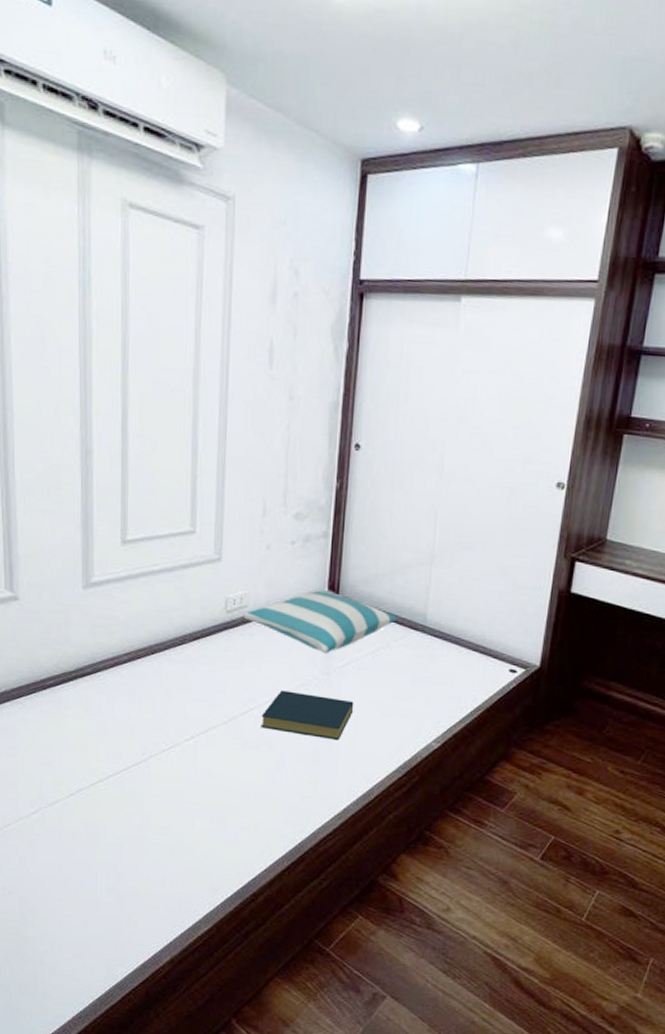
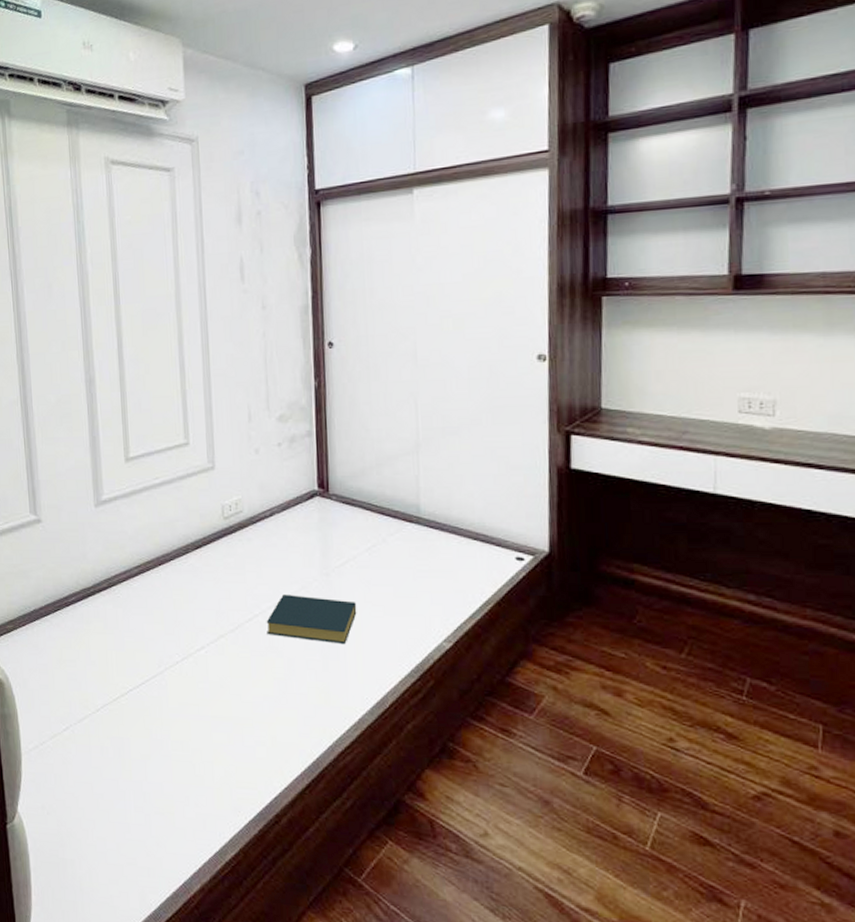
pillow: present [243,589,397,654] -> none [240,488,390,554]

